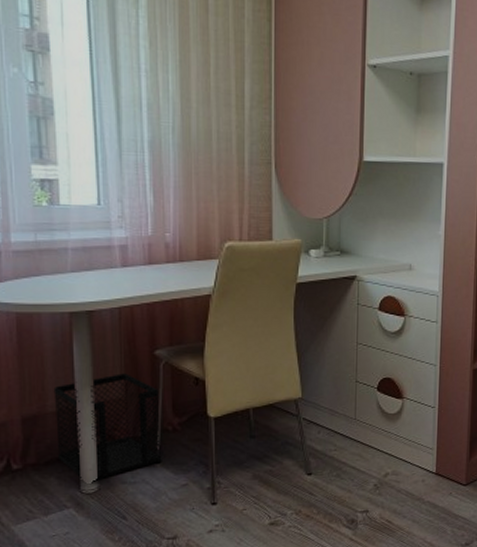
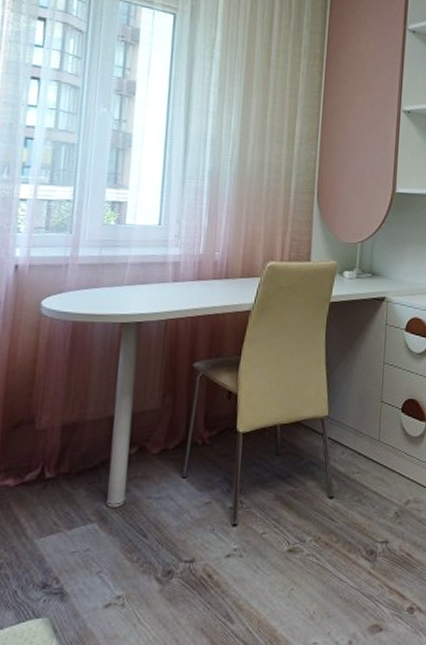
wastebasket: present [53,373,162,482] -> none [89,384,193,495]

